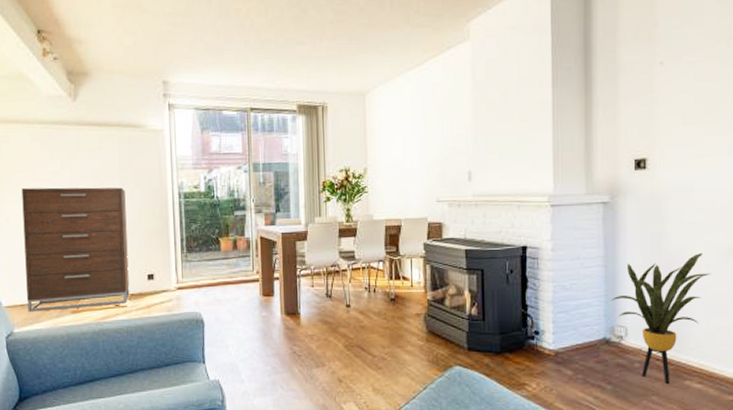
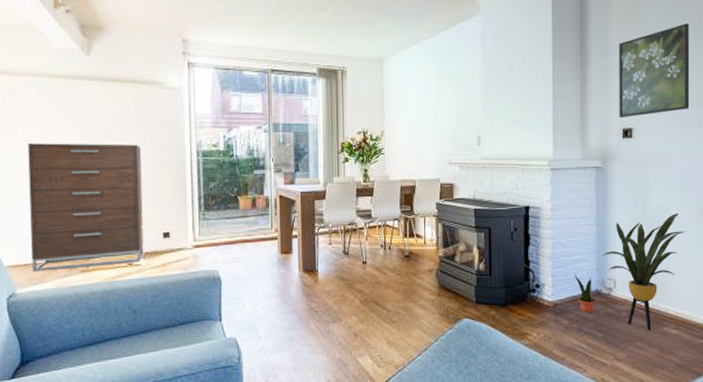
potted plant: none [578,320,604,363] -> present [574,274,596,313]
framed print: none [630,37,716,148] -> present [619,23,690,118]

